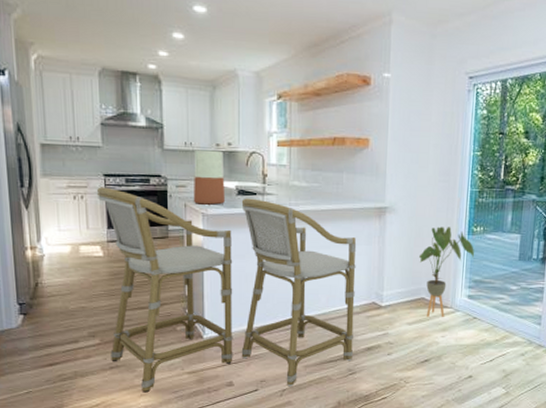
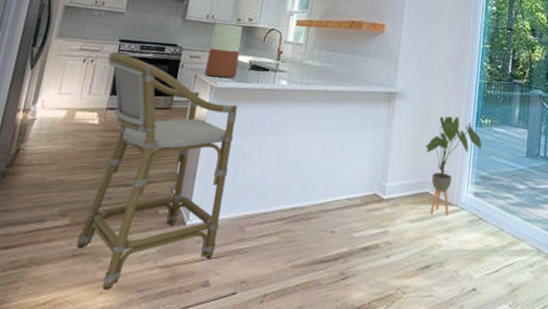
bar stool: present [241,198,357,387] -> none [224,73,364,292]

